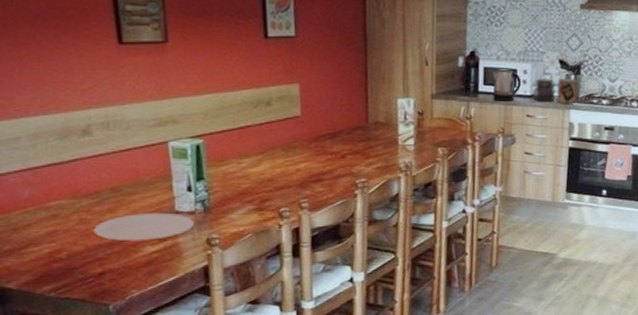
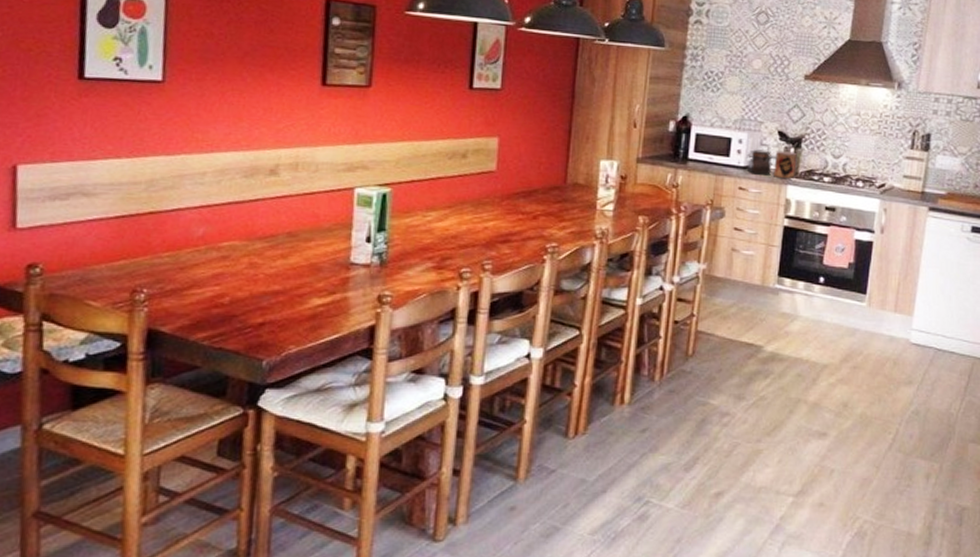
plate: present [92,212,194,242] -> none [260,262,368,292]
kettle: present [493,68,522,101] -> none [703,135,736,171]

